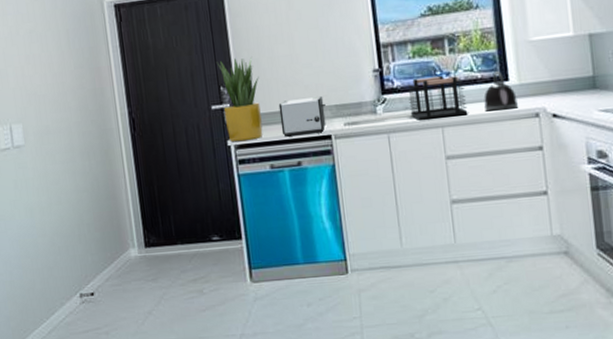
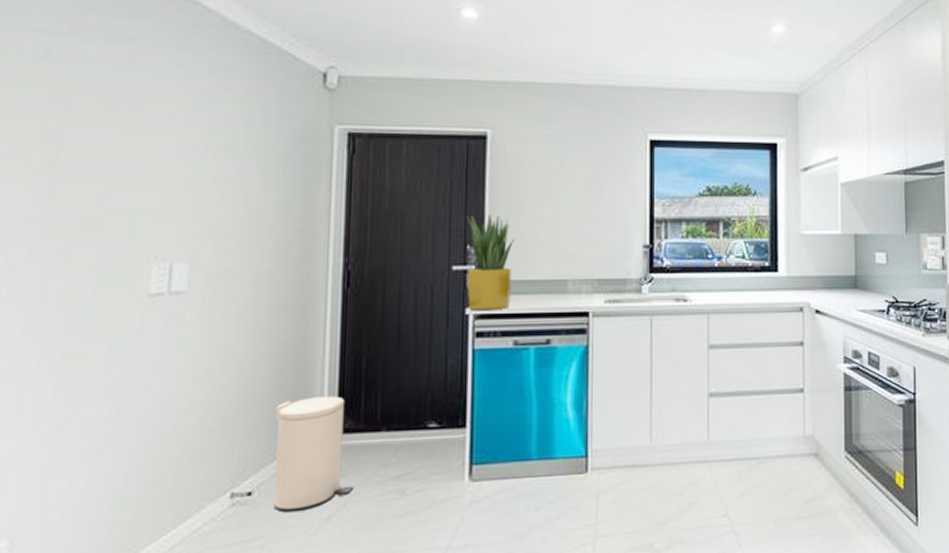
pedal bin: none [99,218,165,308] -> present [274,396,355,513]
toaster: present [278,96,327,137] -> none [532,268,587,310]
dish rack: present [407,75,468,122] -> none [677,259,735,306]
kettle: present [484,71,519,112] -> none [752,261,785,303]

